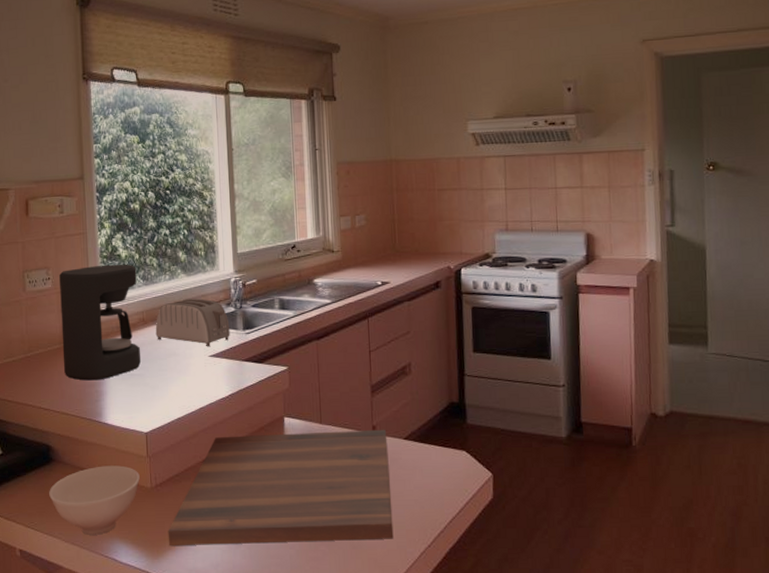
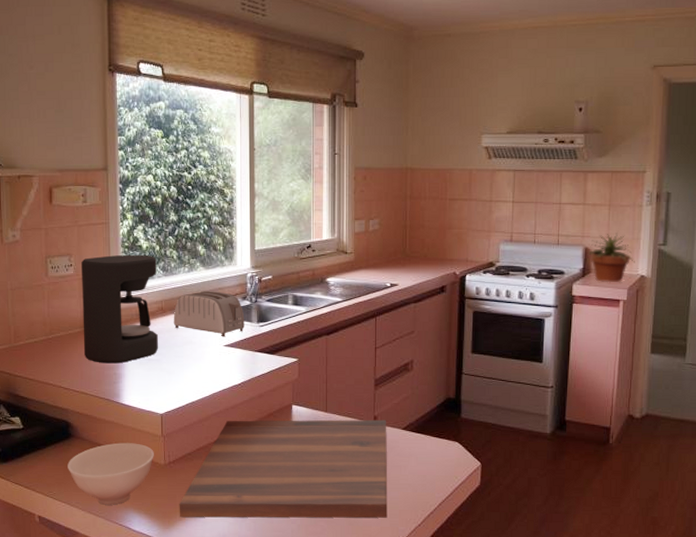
potted plant: none [590,214,642,270] -> present [587,232,635,283]

